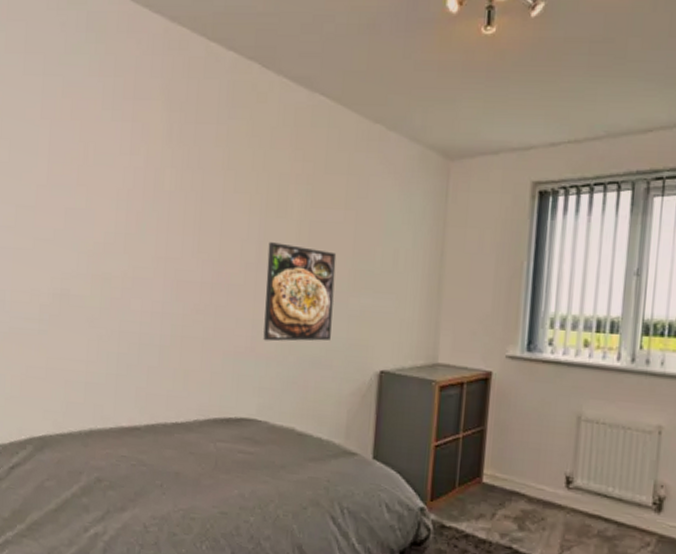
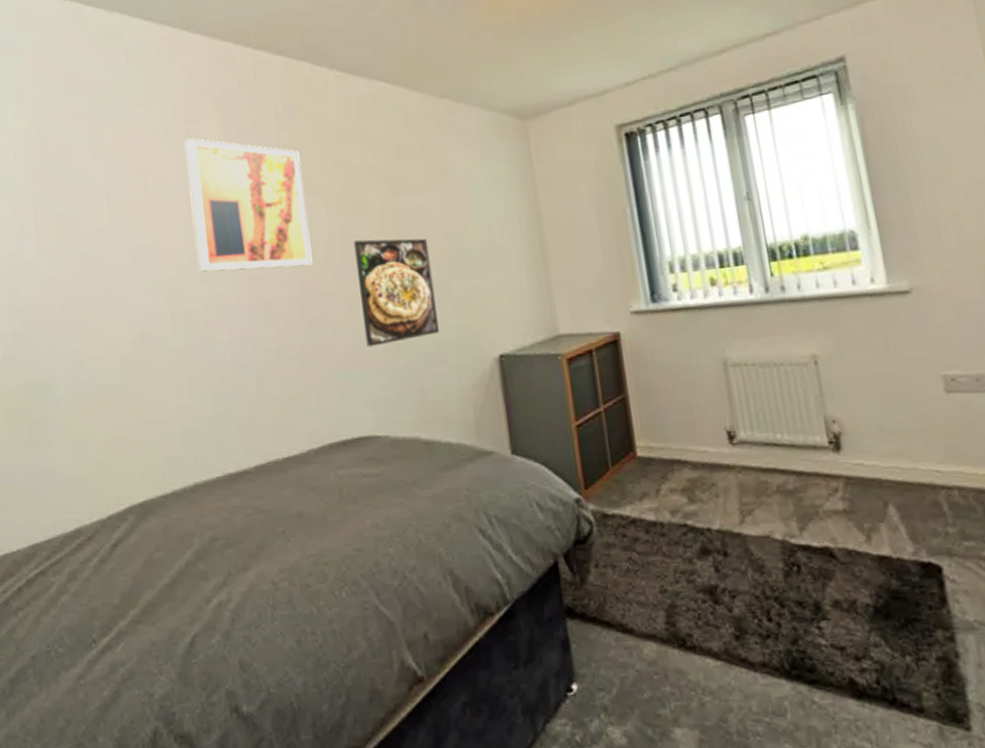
wall art: none [122,115,234,257] -> present [184,138,313,273]

